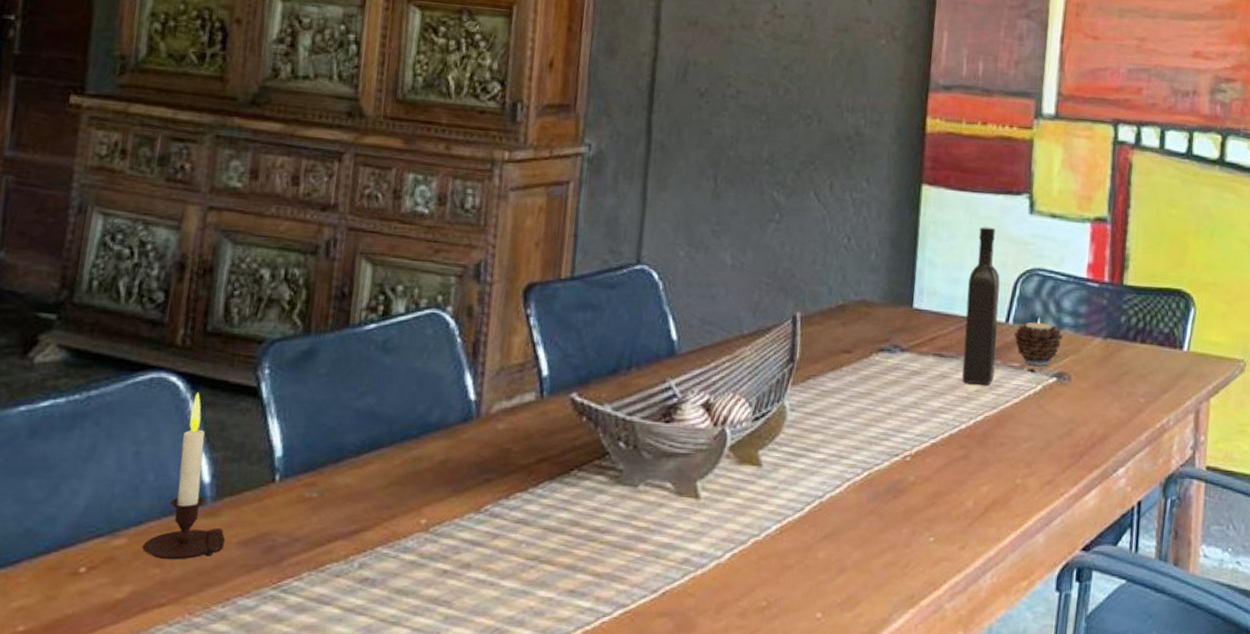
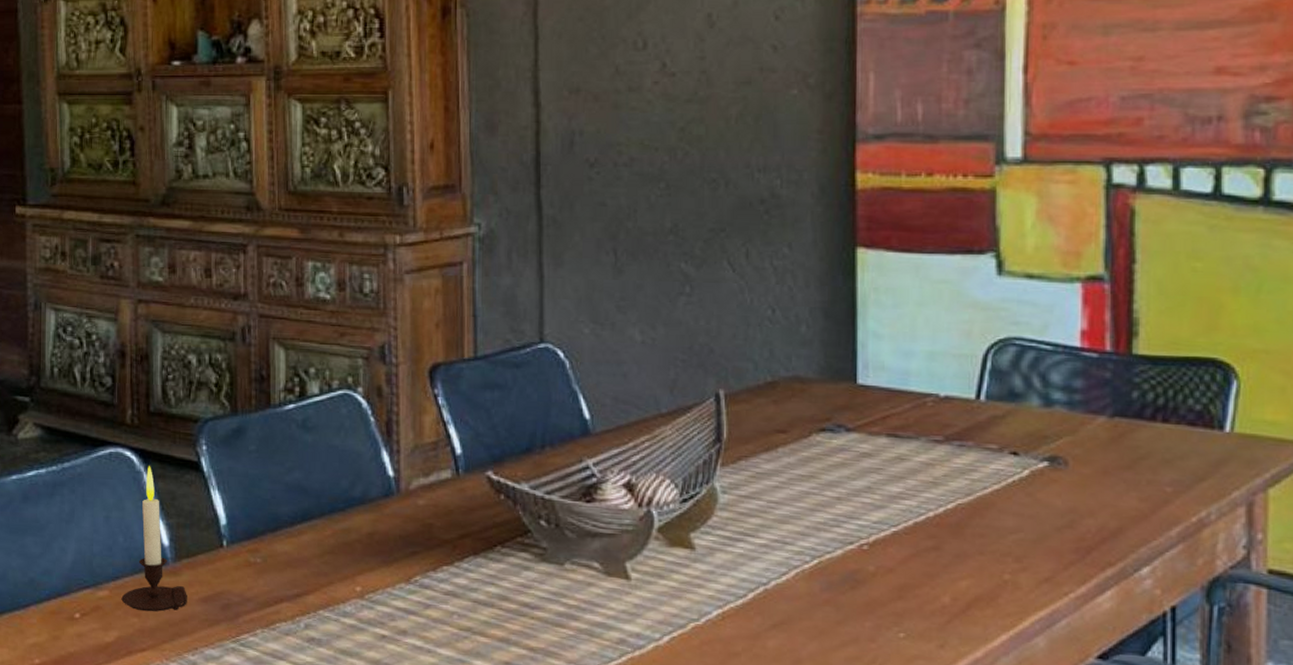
wine bottle: present [962,227,1000,385] -> none [924,292,966,469]
candle: present [1014,317,1064,366] -> none [987,393,1054,448]

